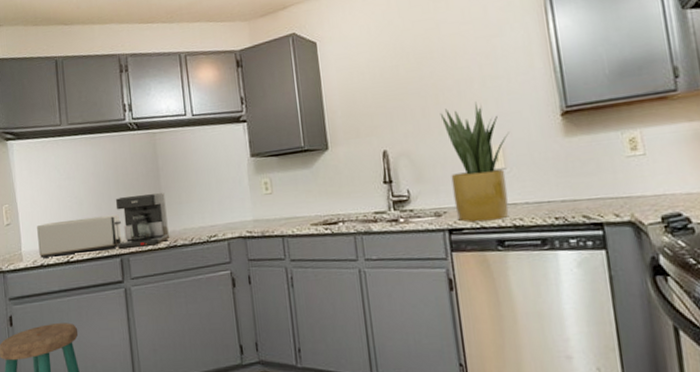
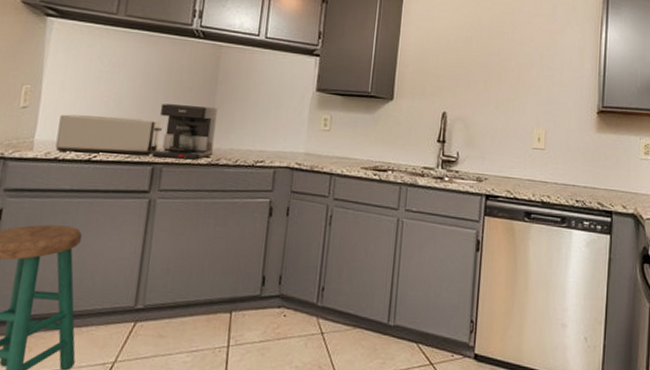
planter: present [440,101,509,223] -> none [495,86,553,194]

